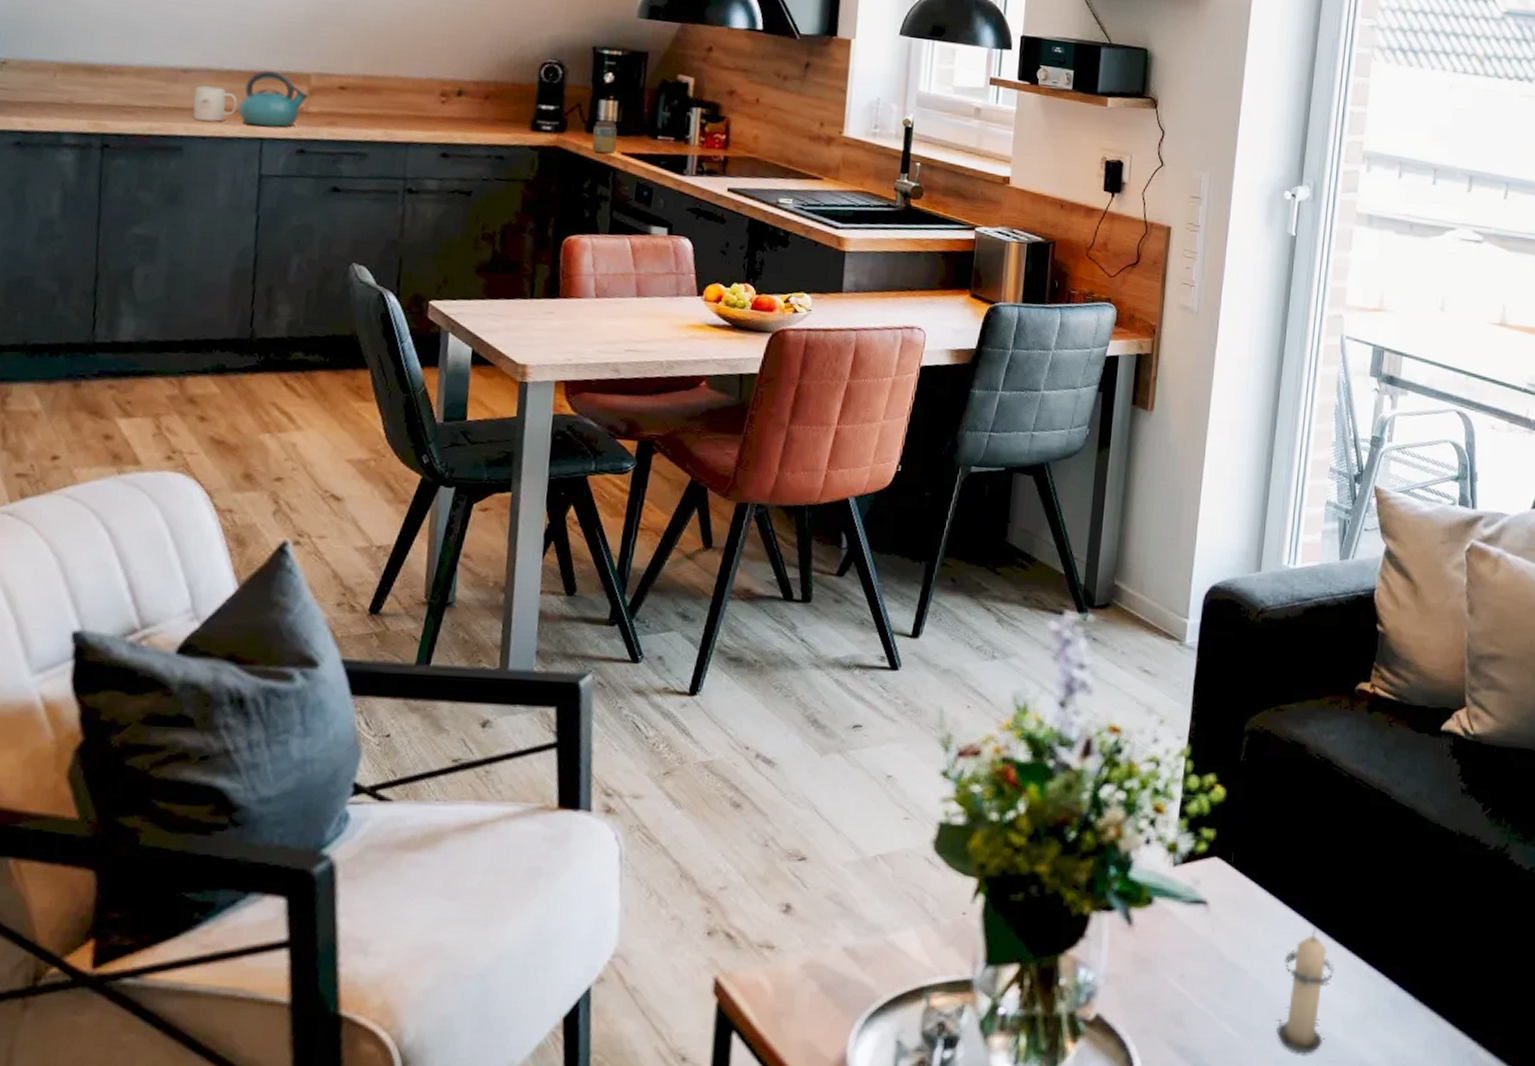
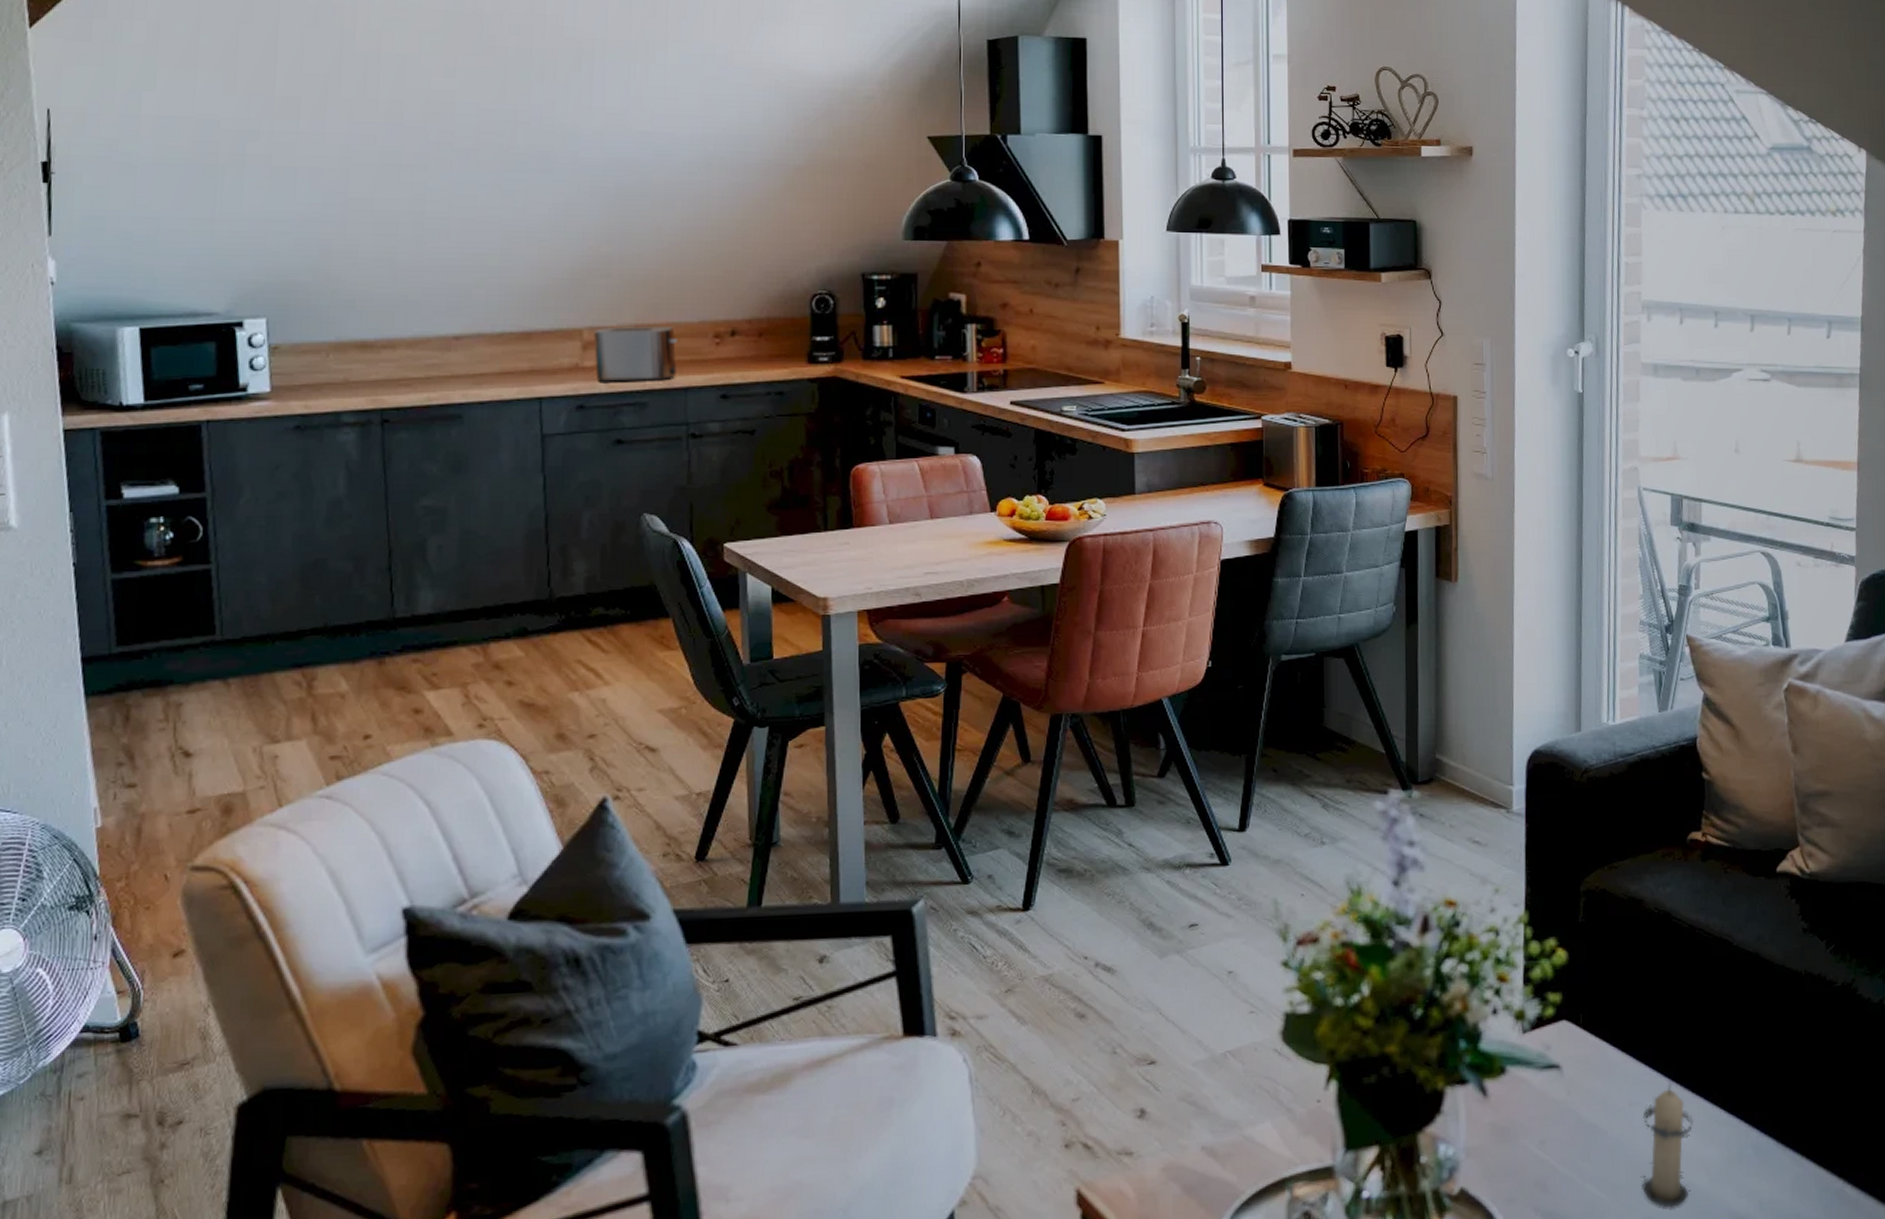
mug: present [192,86,238,122] -> none [468,350,513,387]
kettle: present [238,70,309,127] -> none [514,329,583,386]
toaster: none [319,75,404,134] -> present [593,326,678,383]
peanut butter: present [591,121,617,154] -> none [870,347,895,380]

